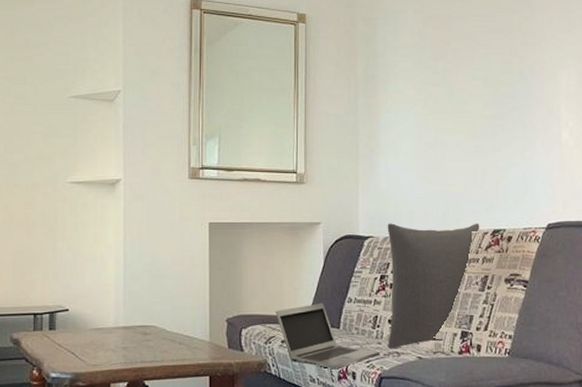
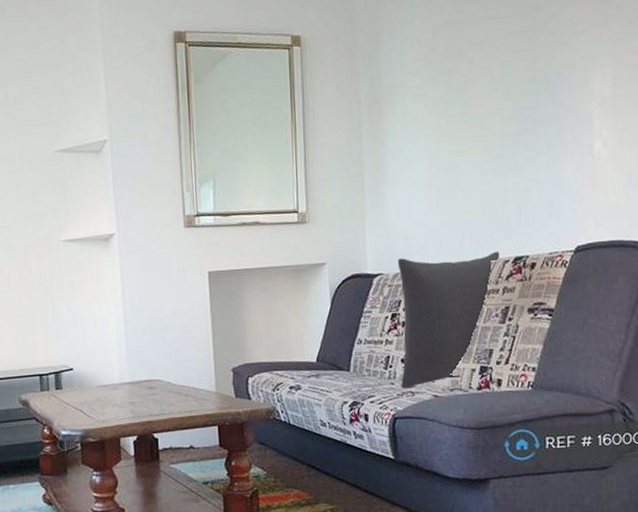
laptop: present [275,302,380,370] -> none [281,346,394,413]

